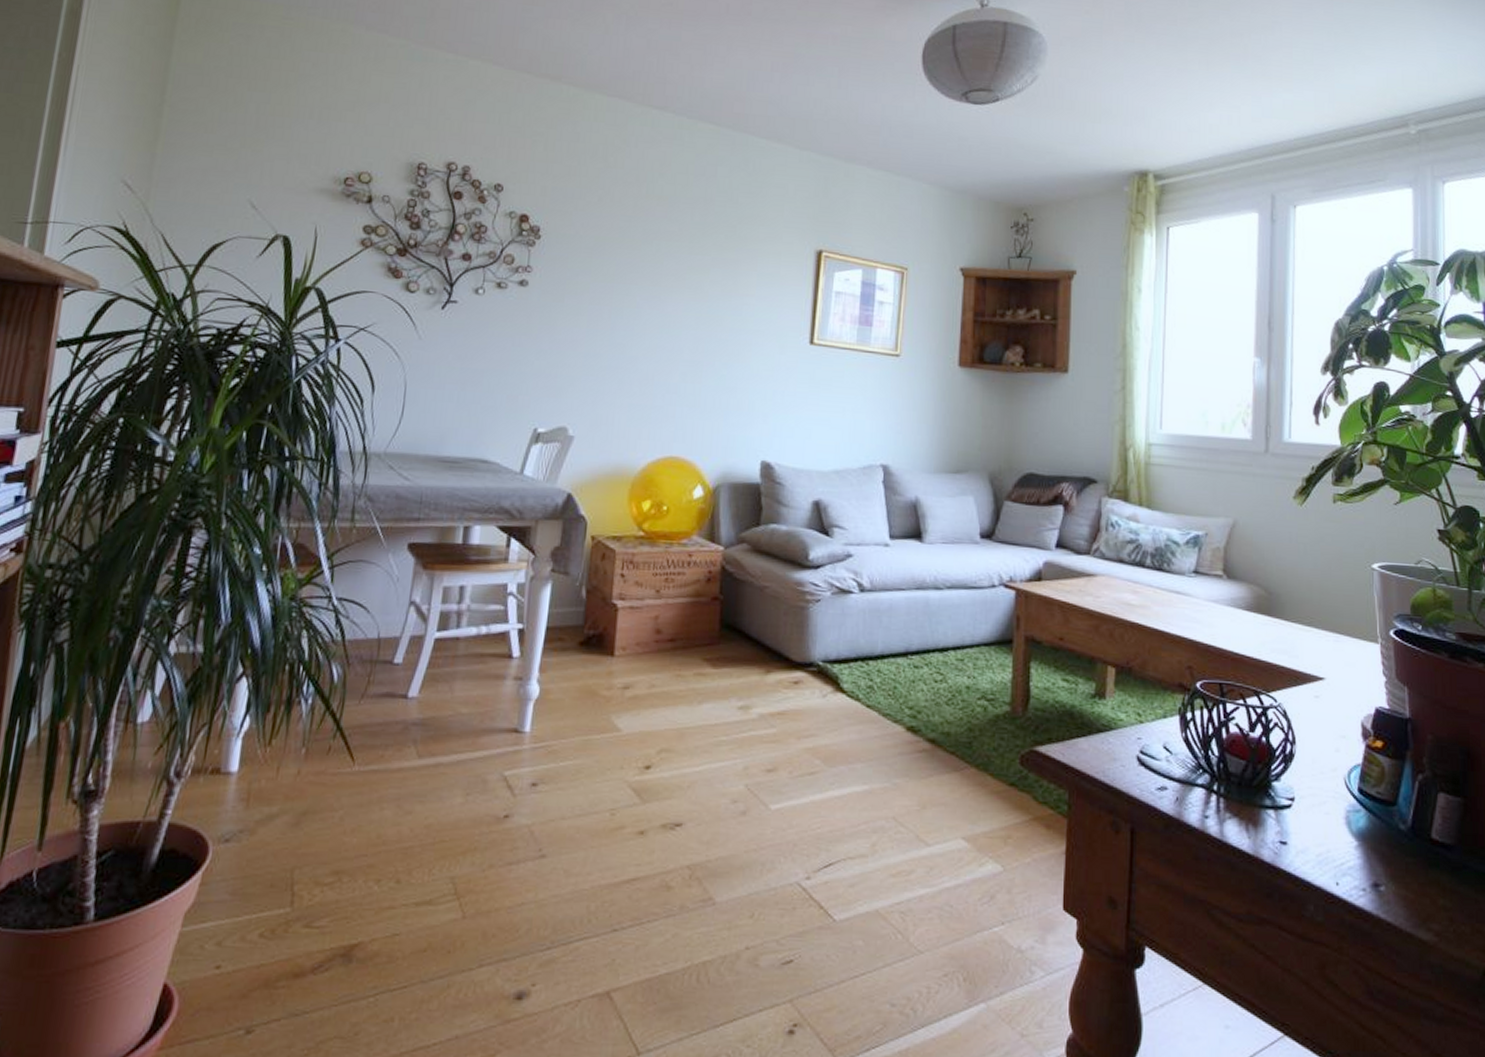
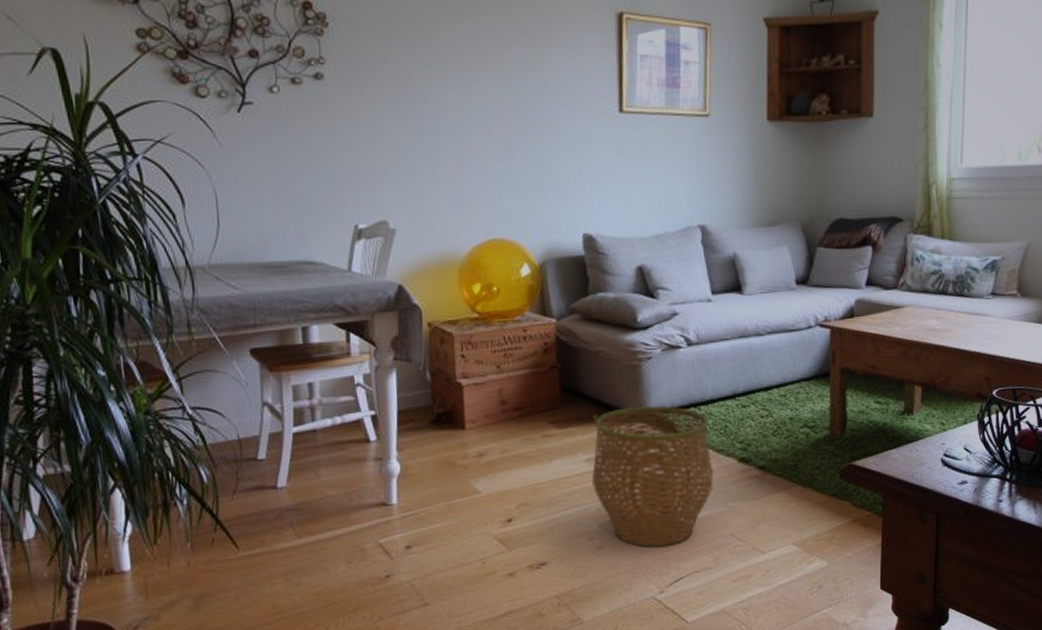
basket: none [742,652,879,823] -> present [591,406,714,548]

